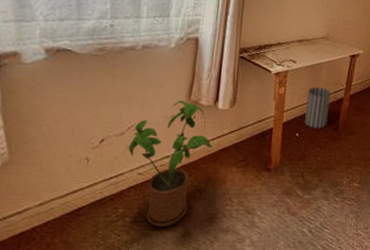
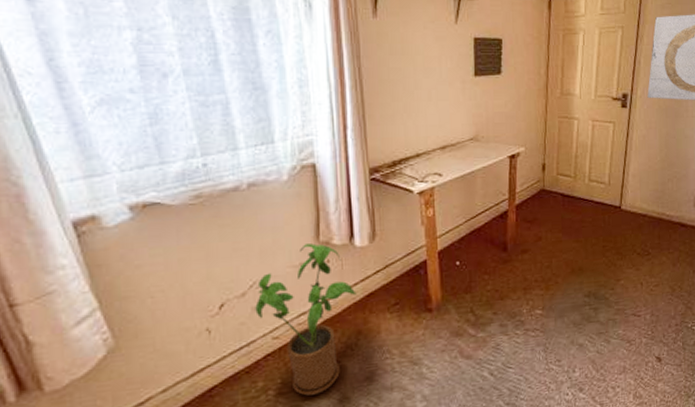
wastebasket: present [304,86,331,129] -> none [463,200,493,253]

